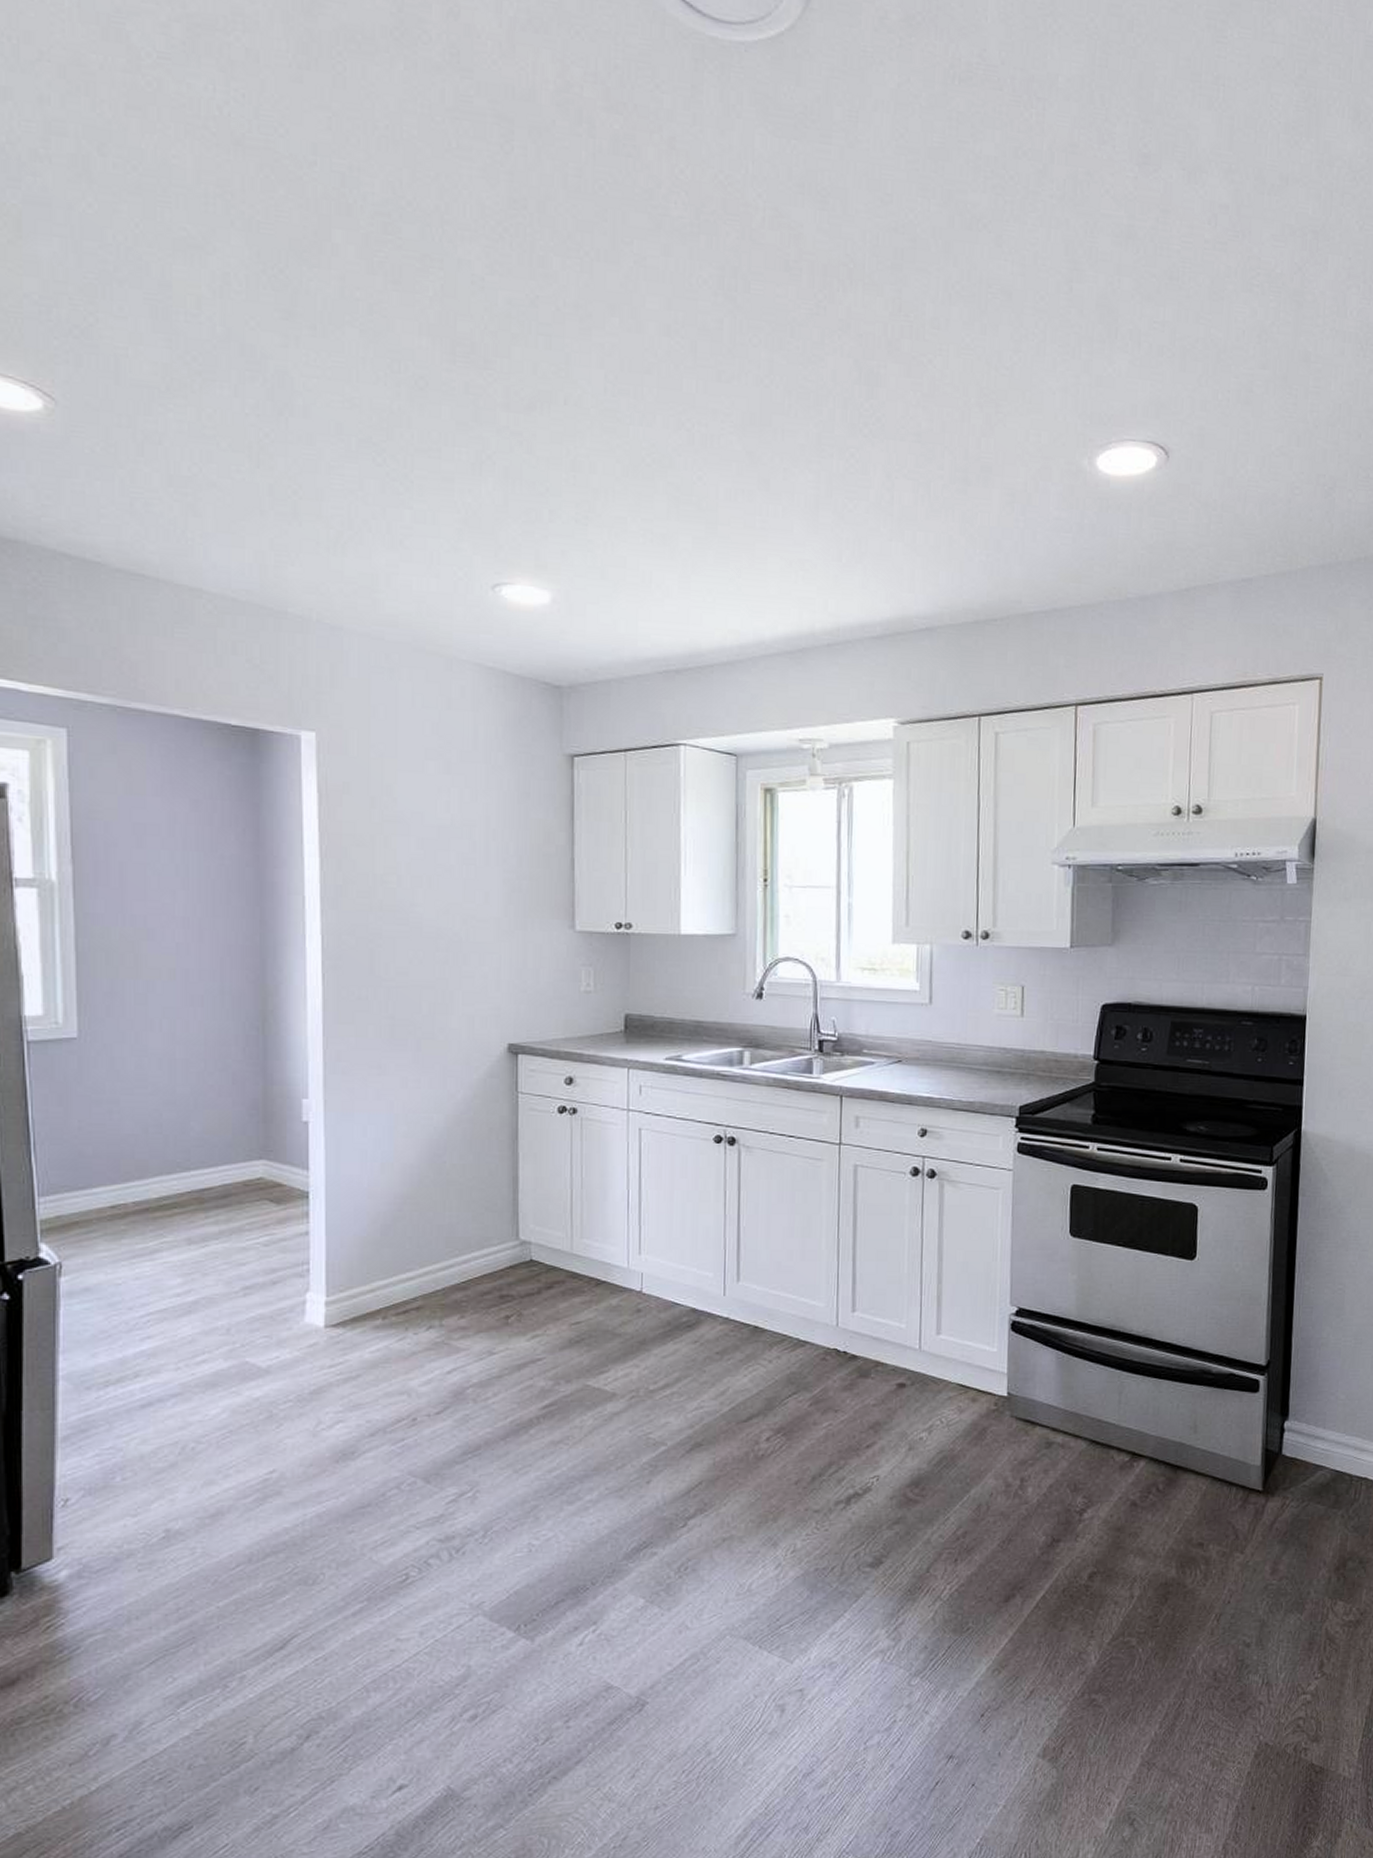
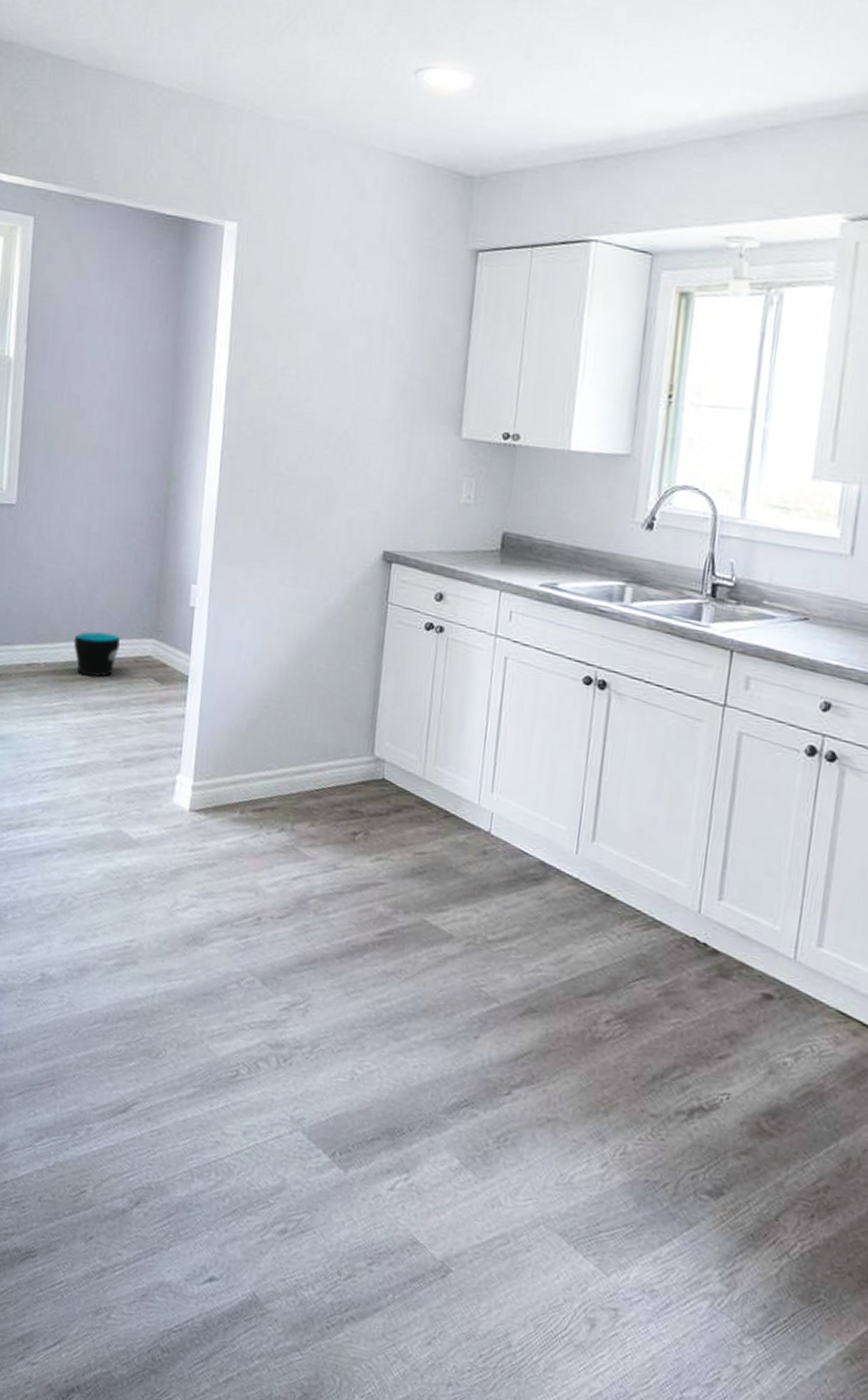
cup sleeve: none [166,1160,223,1209] -> present [73,631,120,677]

